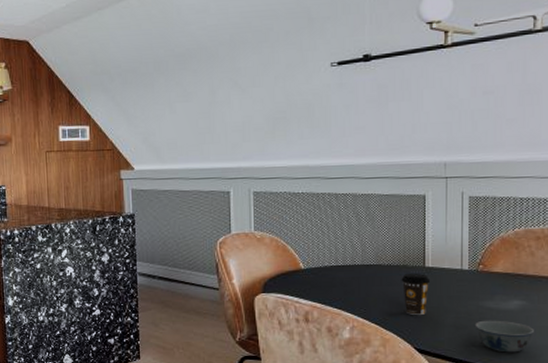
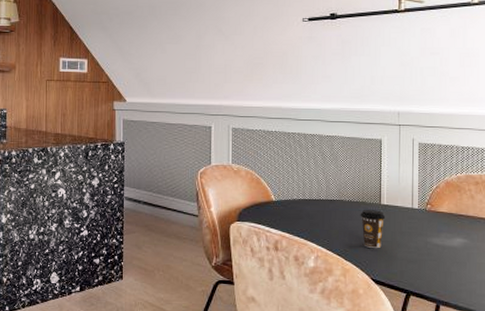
bowl: present [475,320,534,353] -> none [423,255,474,286]

